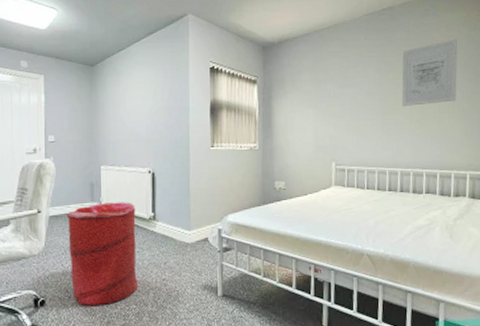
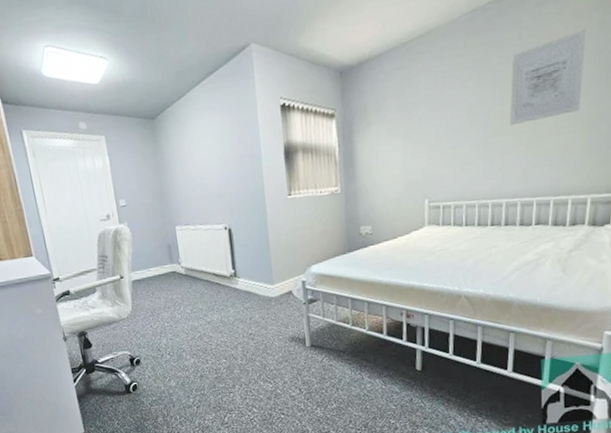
laundry hamper: present [66,202,139,306] -> none [148,260,227,362]

